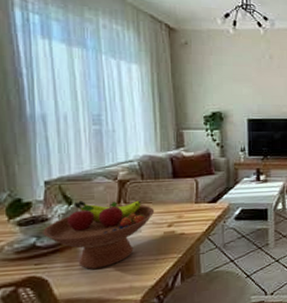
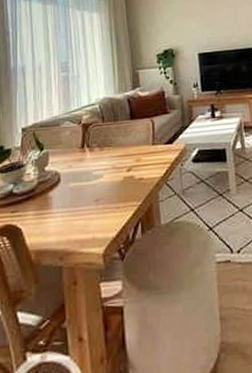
fruit bowl: present [43,200,155,269] -> none [19,144,115,218]

